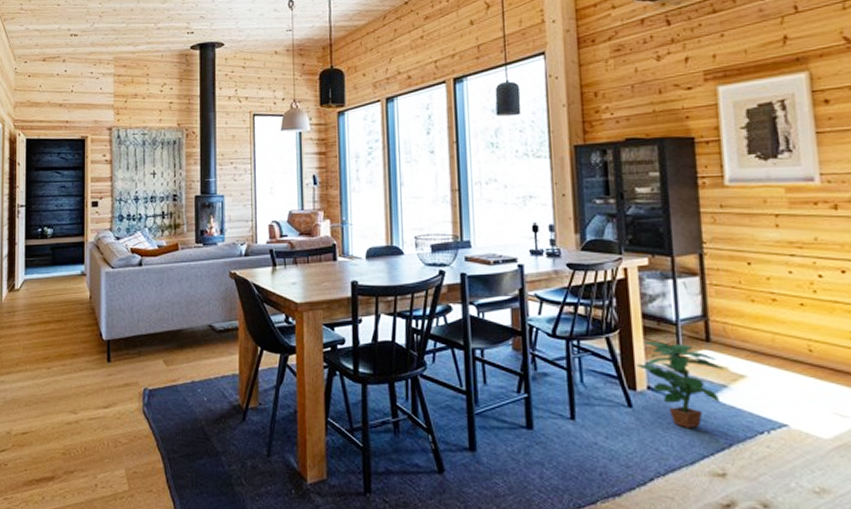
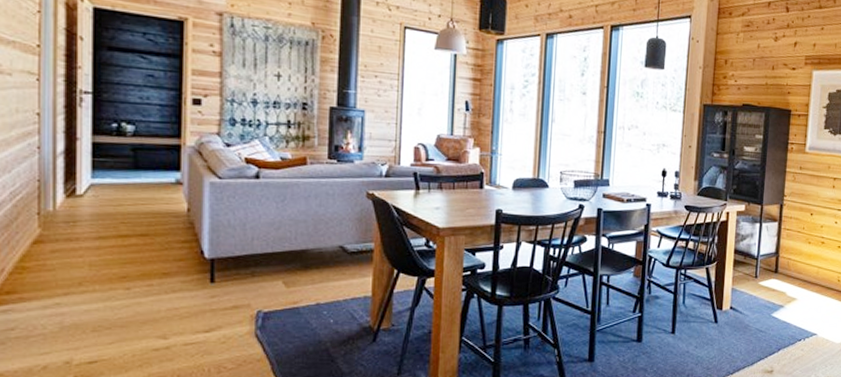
potted plant: present [636,340,724,428] -> none [725,271,783,338]

